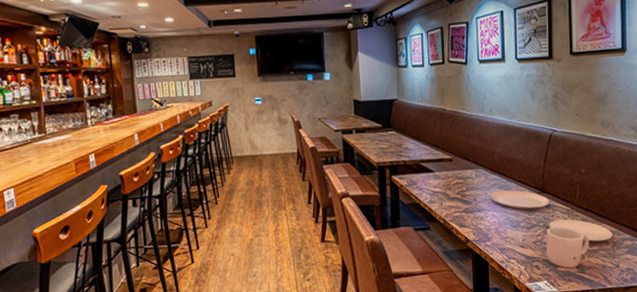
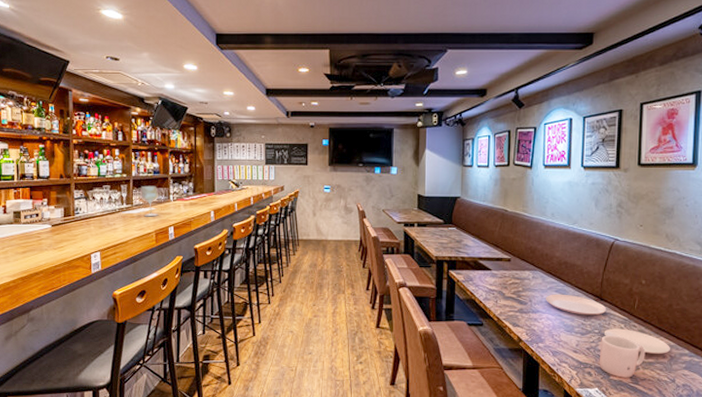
wine glass: none [53,110,77,146] -> present [139,185,159,217]

